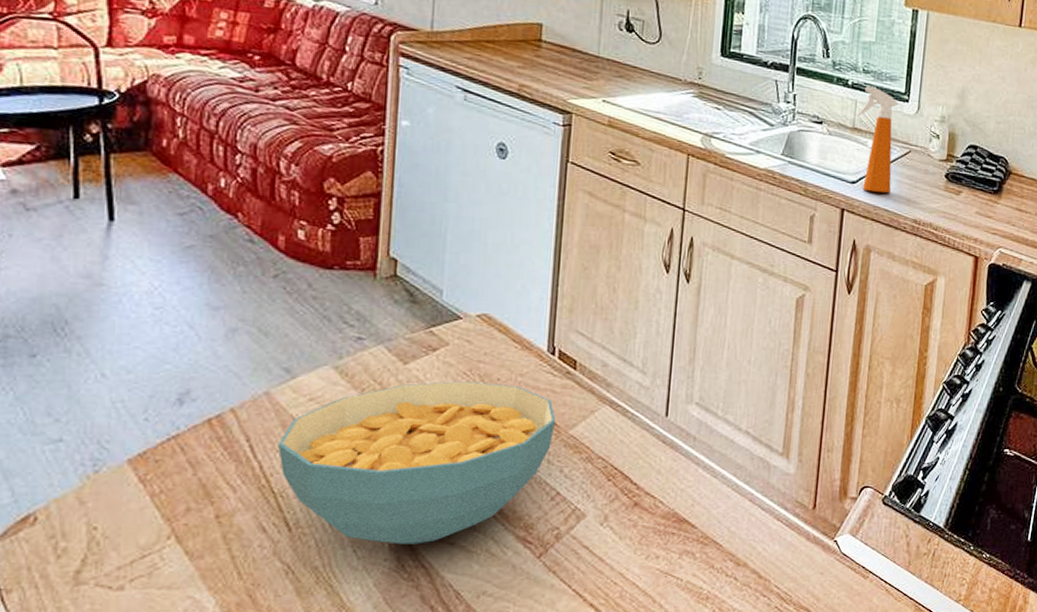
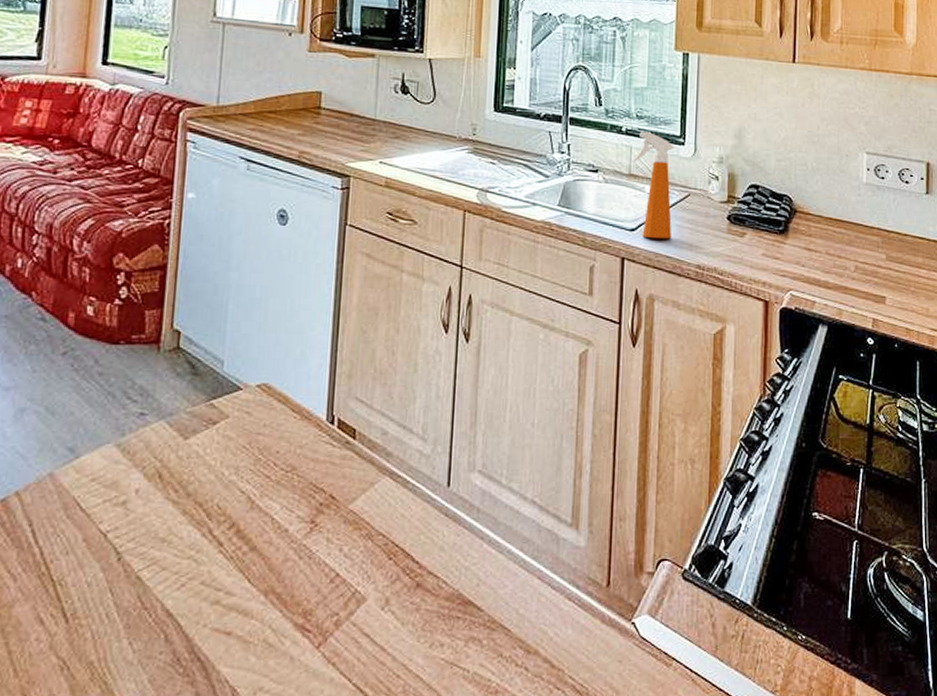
cereal bowl: present [277,380,556,545] -> none [58,454,336,636]

